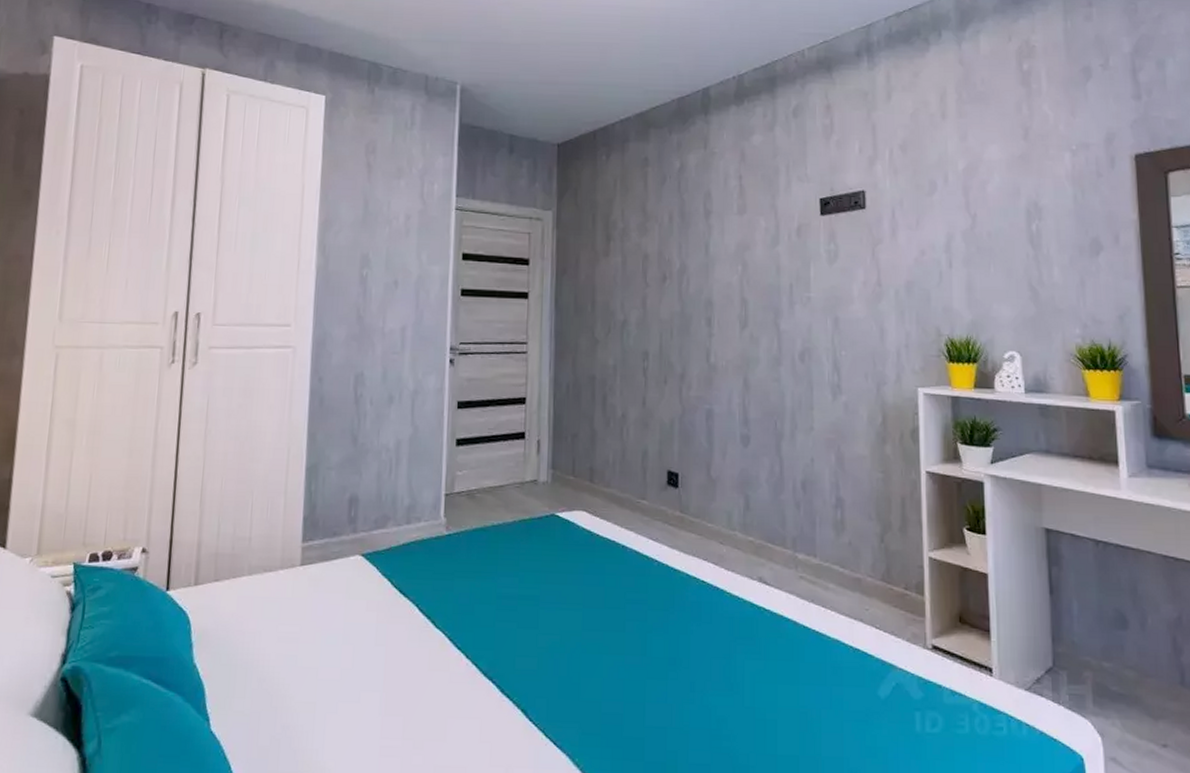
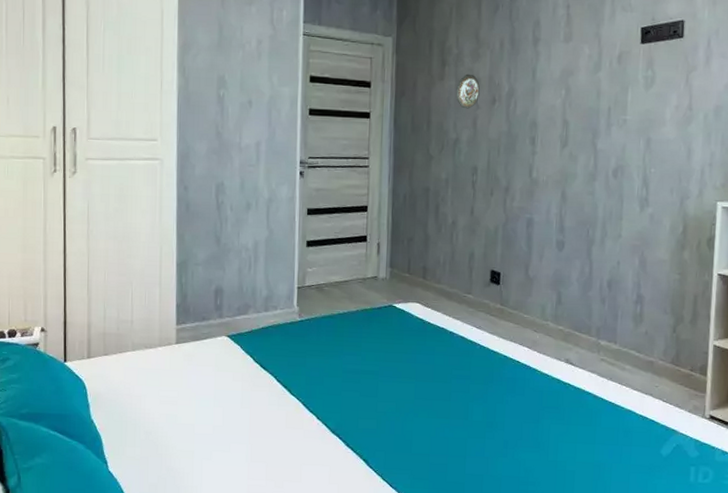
decorative plate: none [622,249,649,287] -> present [456,73,480,109]

